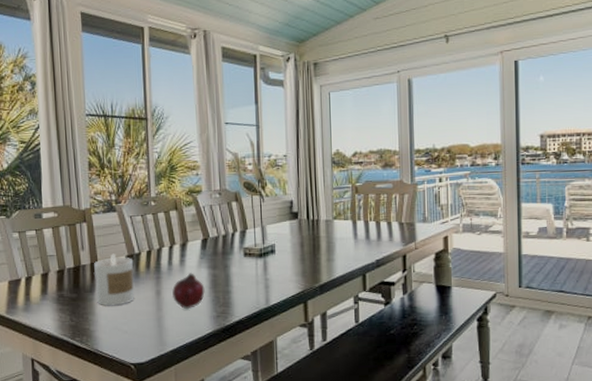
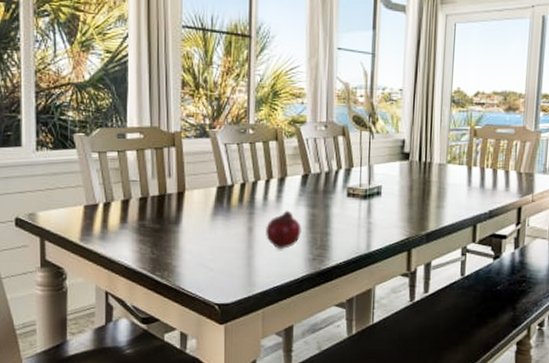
candle: present [93,253,134,306] -> none [180,183,225,241]

